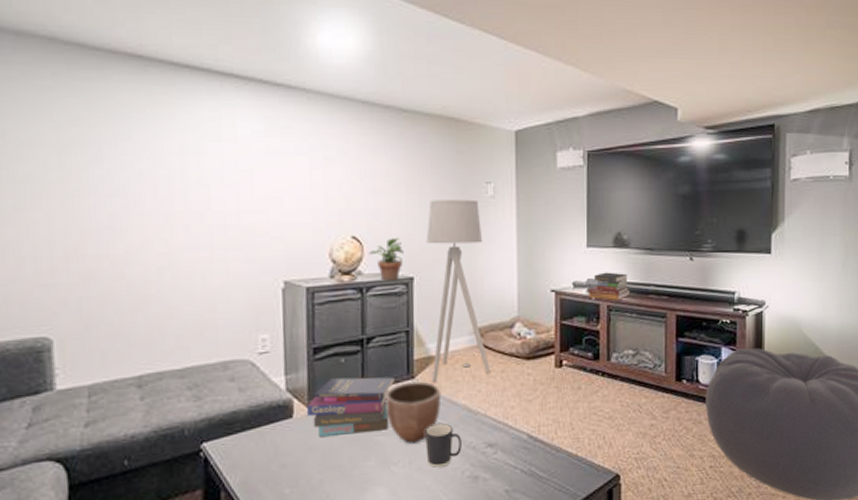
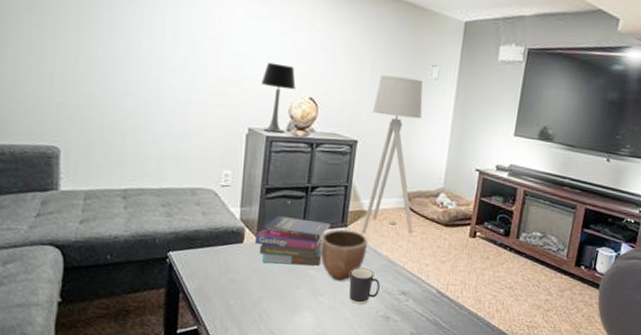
table lamp: none [293,203,334,282] -> present [261,62,296,133]
potted plant: present [369,237,404,281] -> none [322,103,352,141]
books: present [589,272,631,300] -> none [509,160,547,187]

